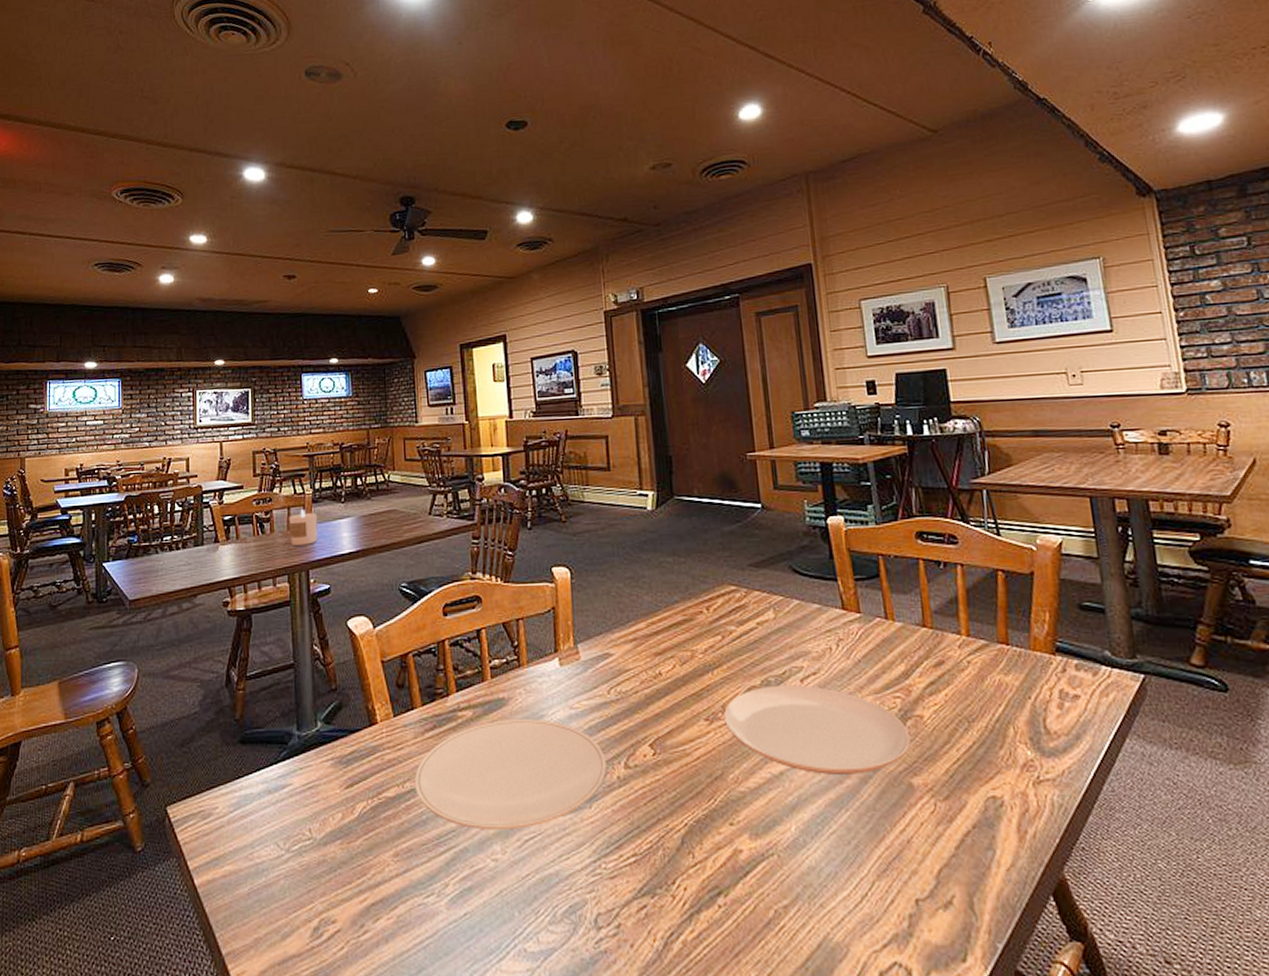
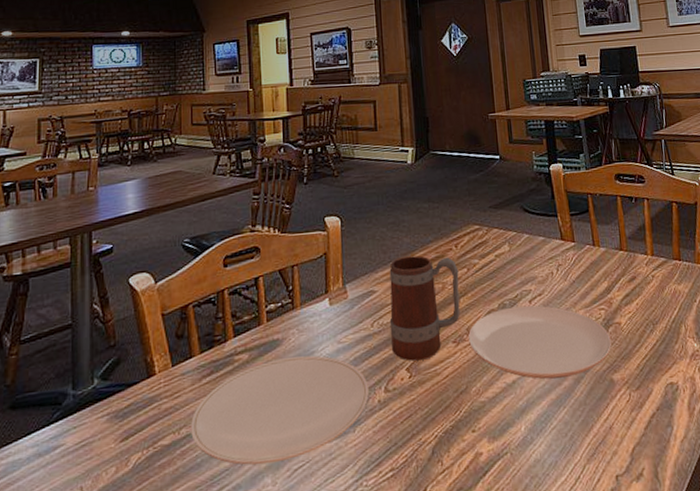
candle: present [289,510,318,545] -> none [73,173,103,209]
beer mug: none [627,617,714,737] -> present [389,255,460,361]

